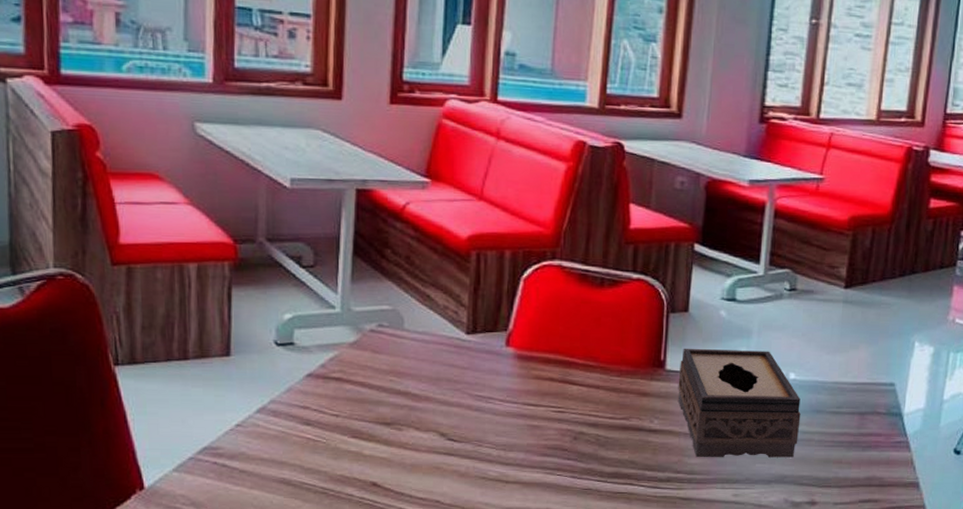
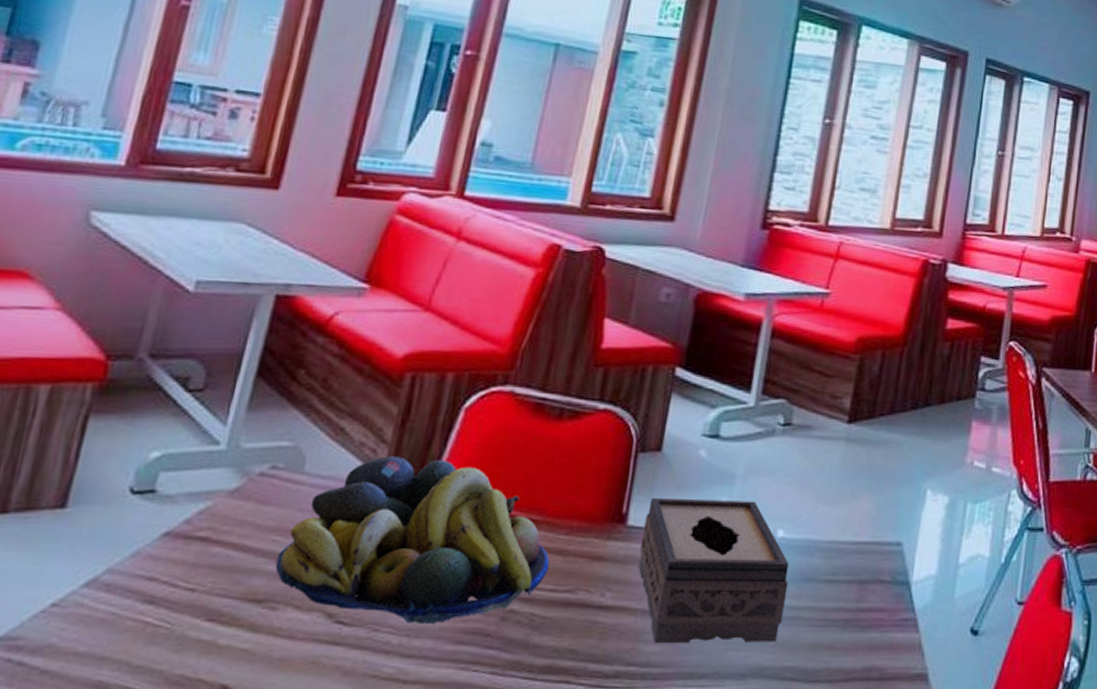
fruit bowl: none [395,317,607,442] -> present [275,456,550,625]

